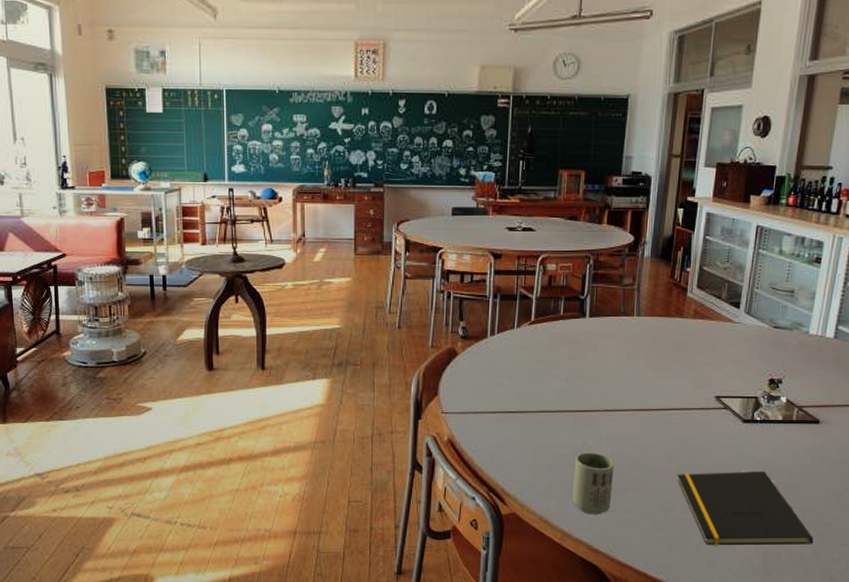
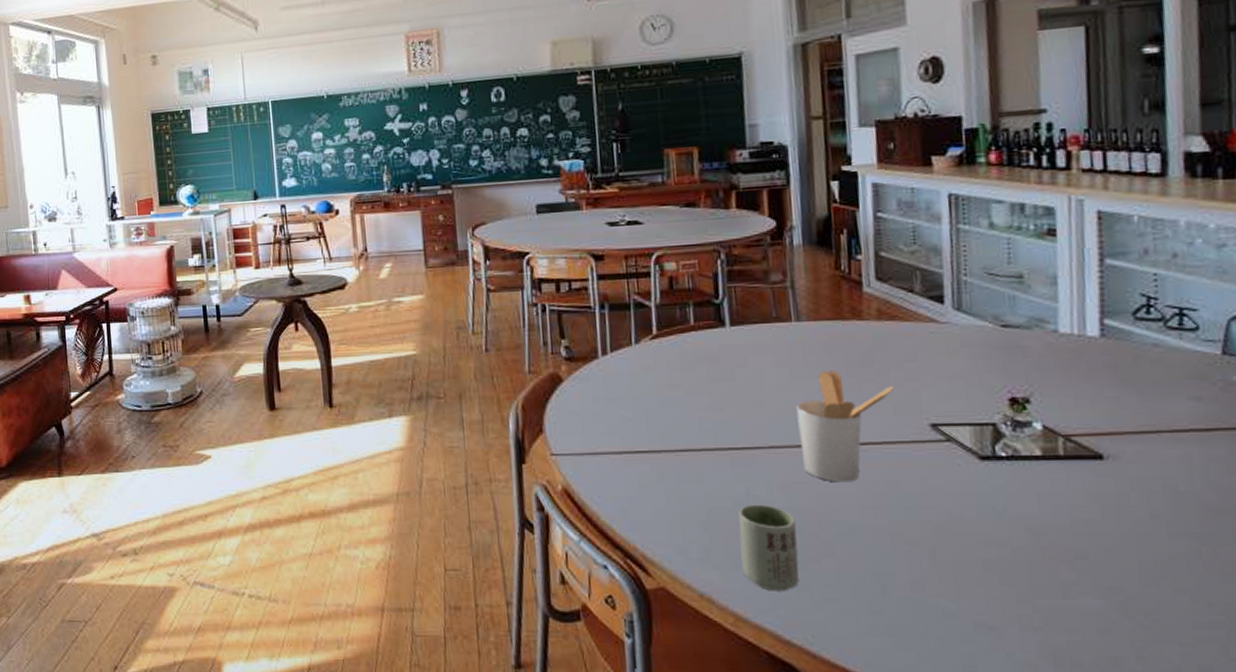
utensil holder: none [625,354,697,437] -> present [796,370,895,483]
notepad: present [677,471,814,546] -> none [892,529,1134,642]

